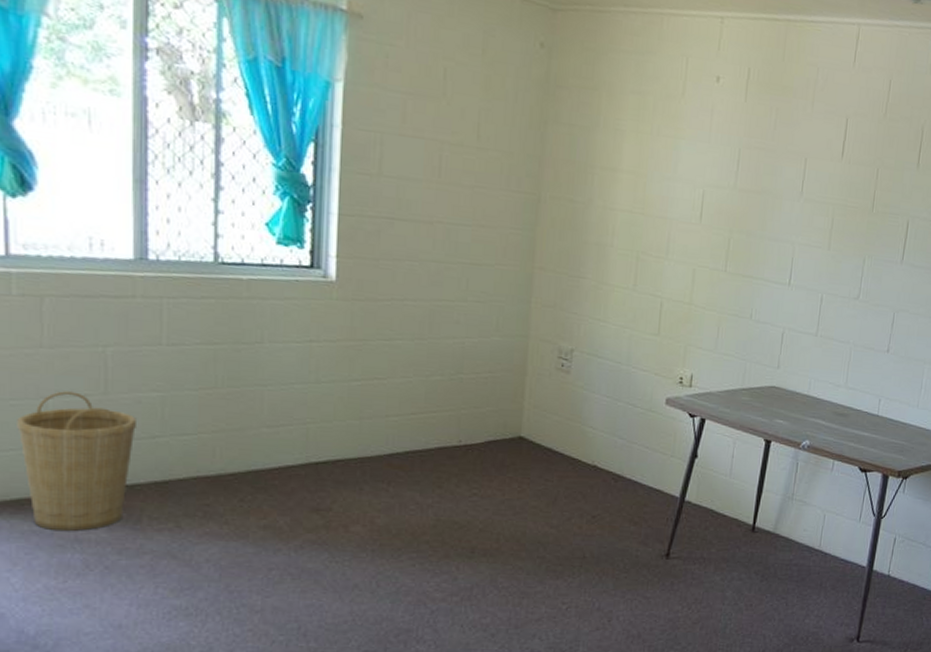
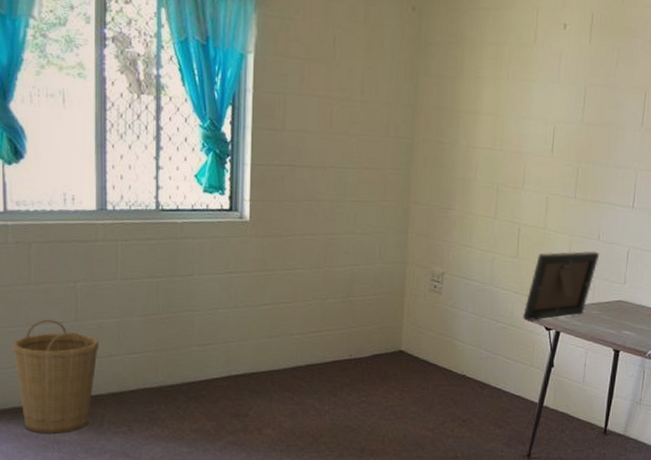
picture frame: none [664,330,752,406] -> present [523,251,600,321]

